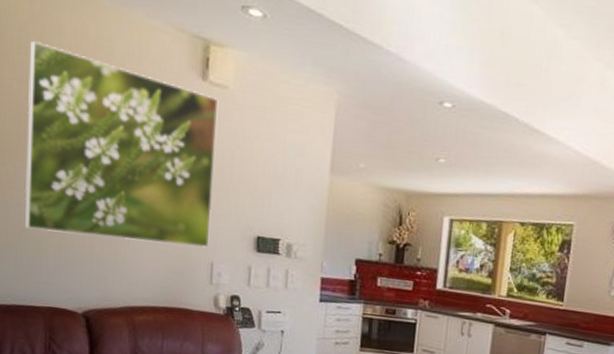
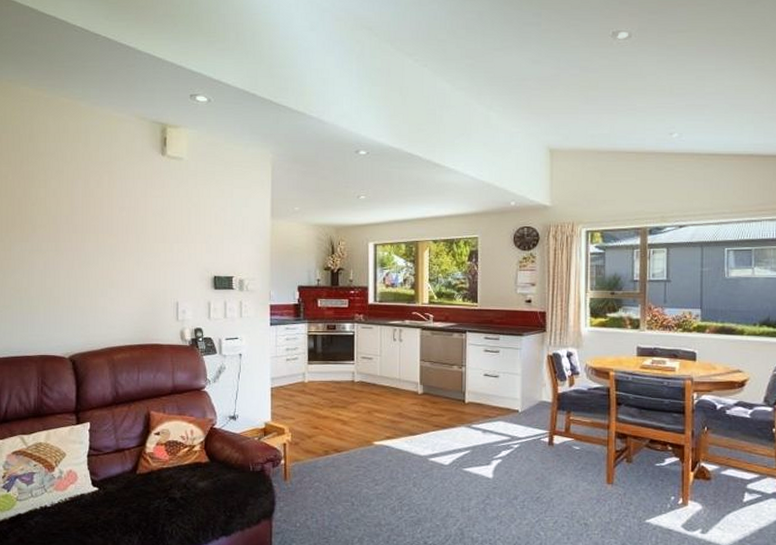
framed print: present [24,40,219,248] -> none [19,140,176,292]

